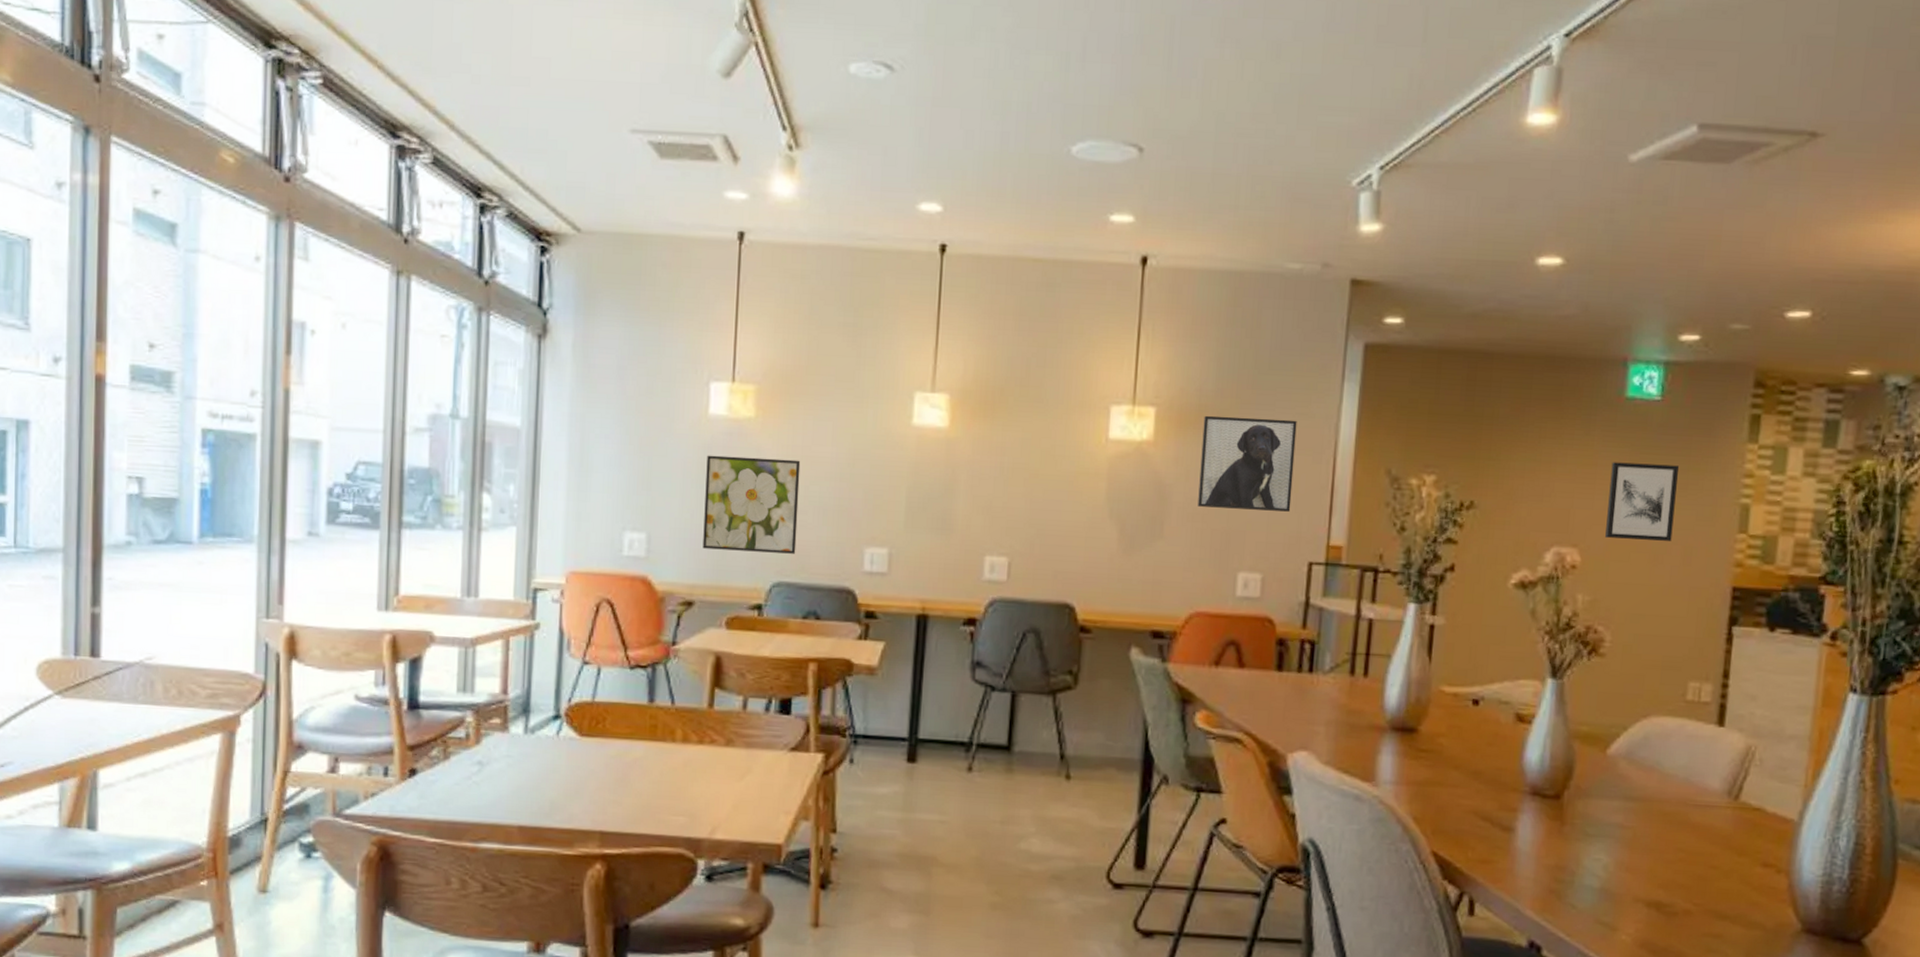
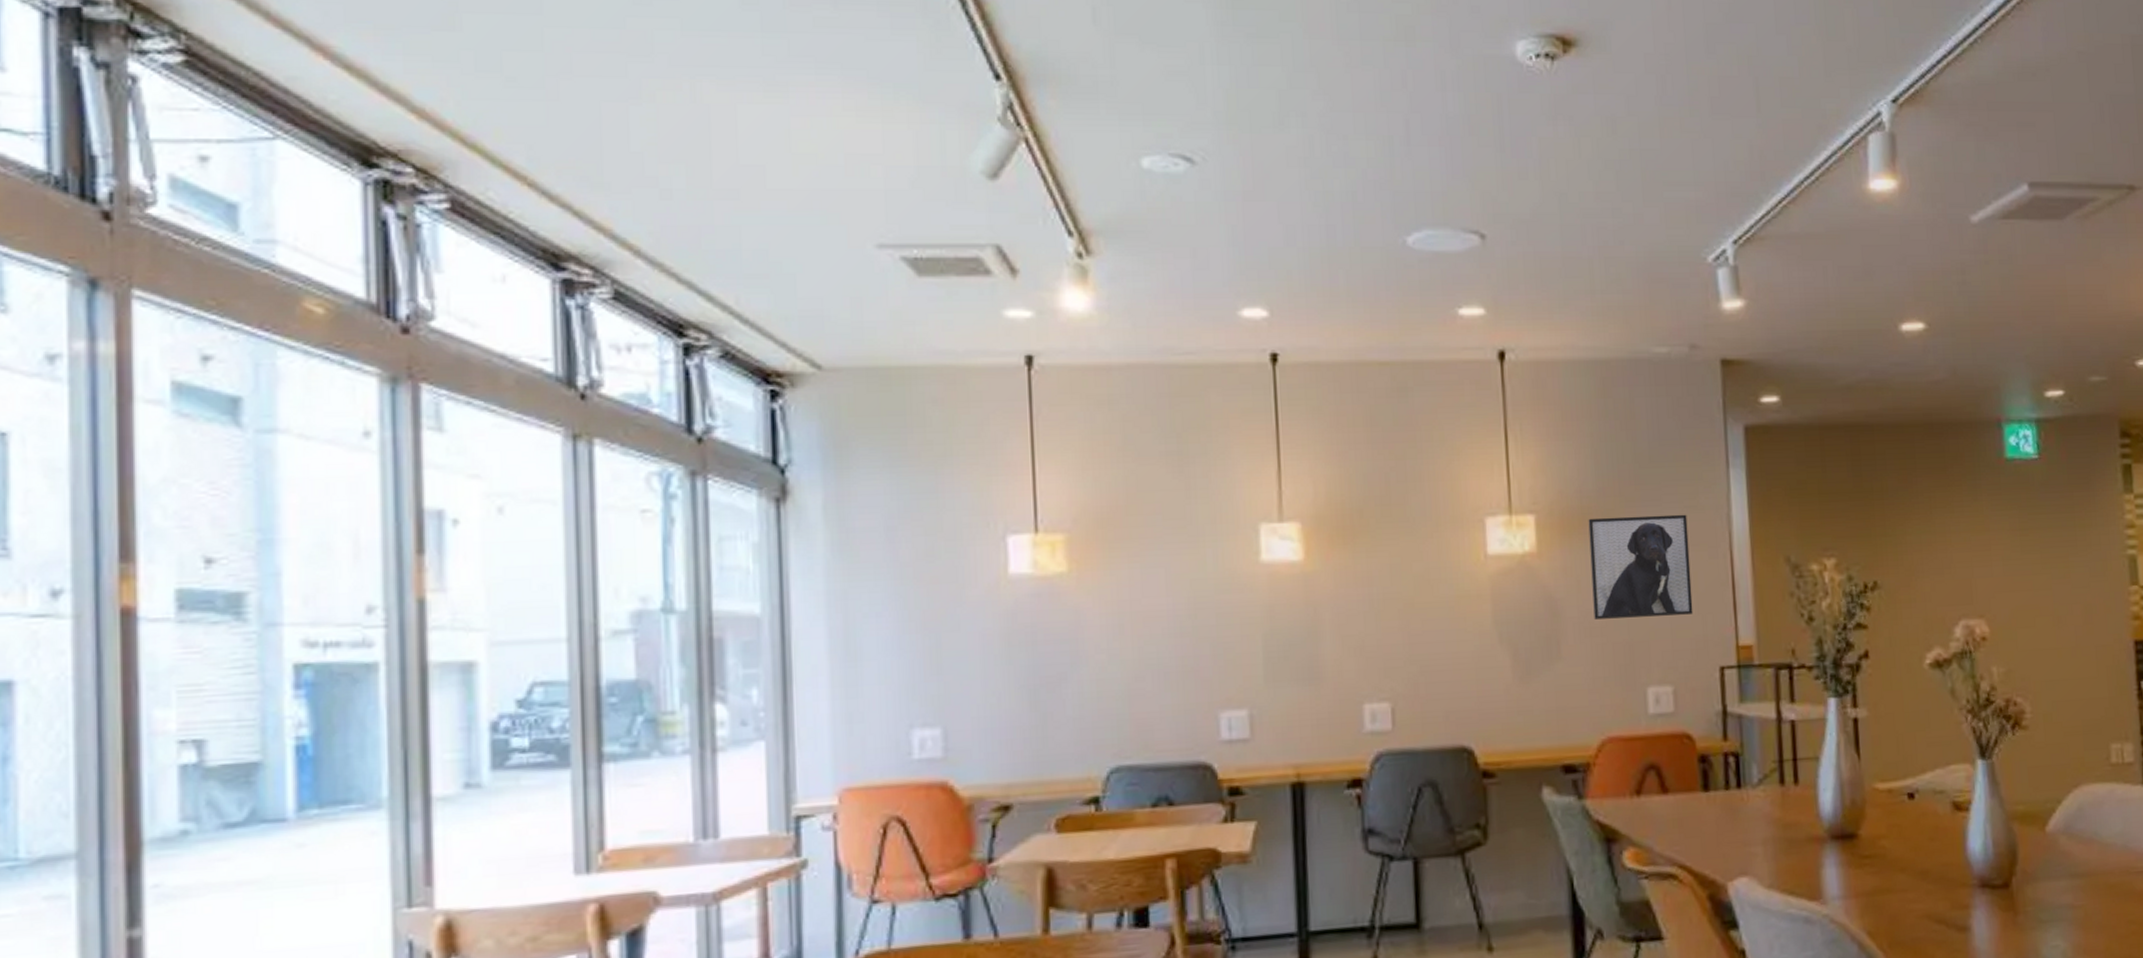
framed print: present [703,455,801,554] -> none [1011,617,1136,738]
wall art: present [1605,462,1679,541] -> none [2003,523,2071,604]

